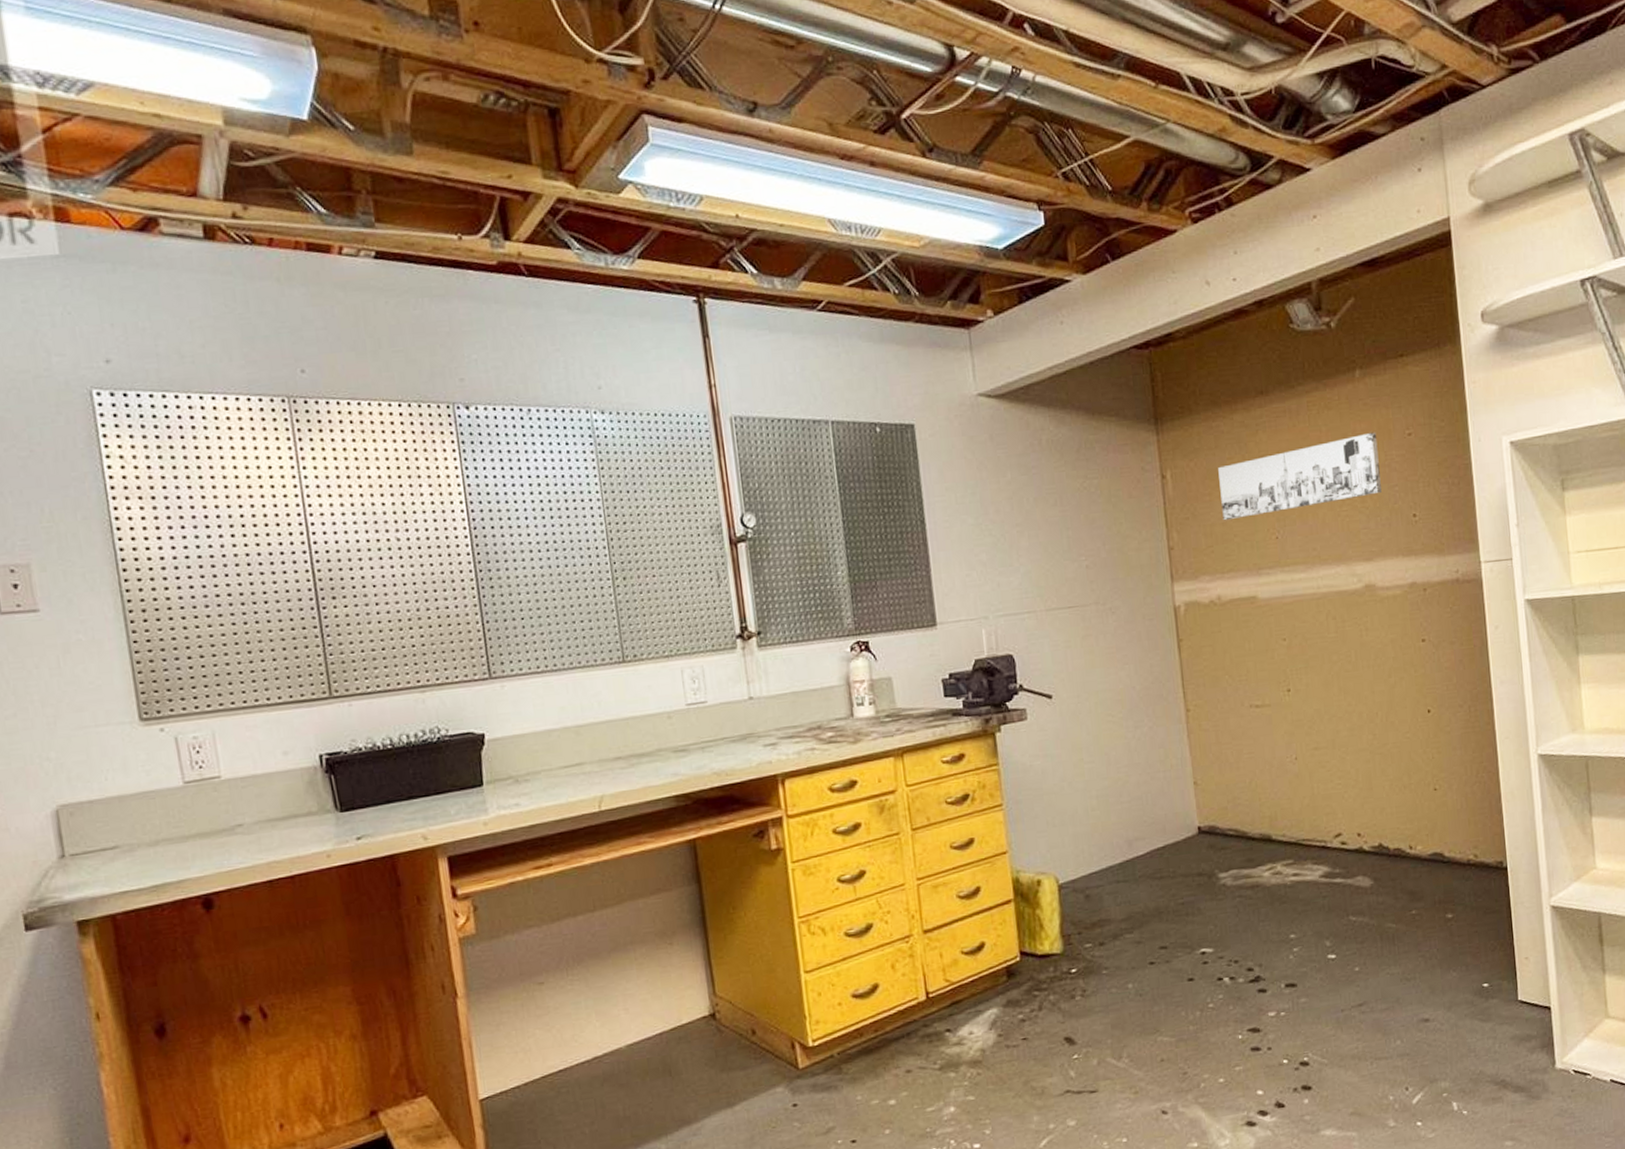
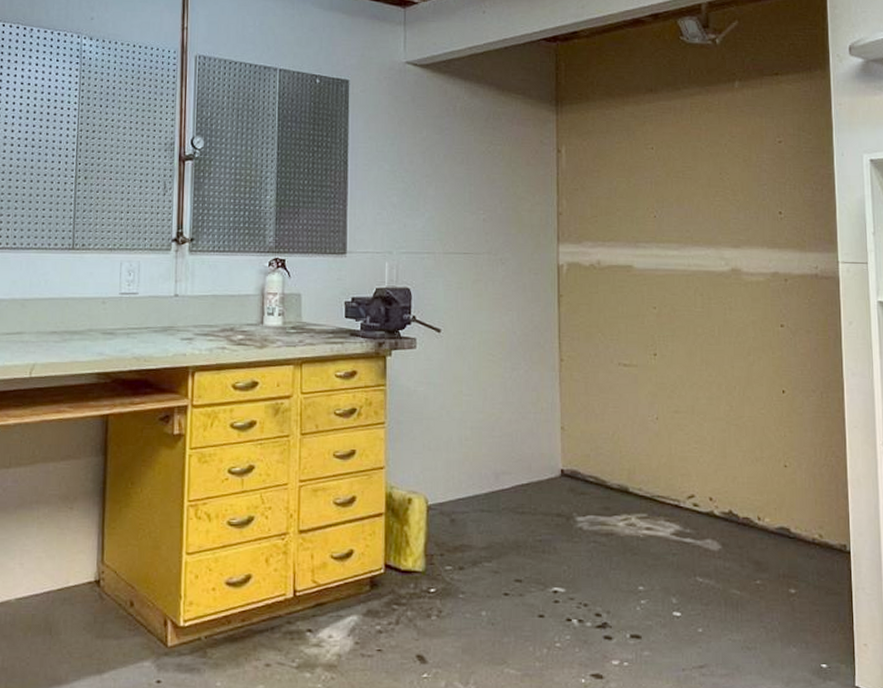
wall art: present [1218,432,1382,521] -> none [608,136,752,196]

